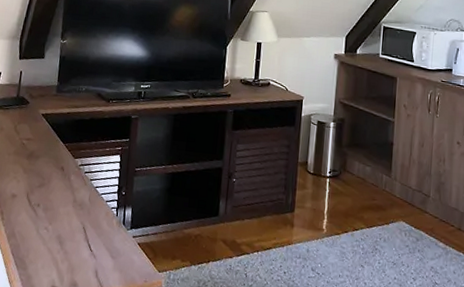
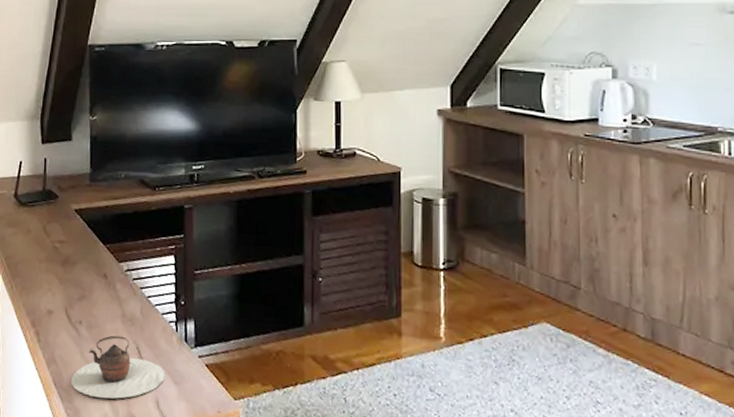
teapot: none [26,216,105,268] -> present [70,335,165,399]

